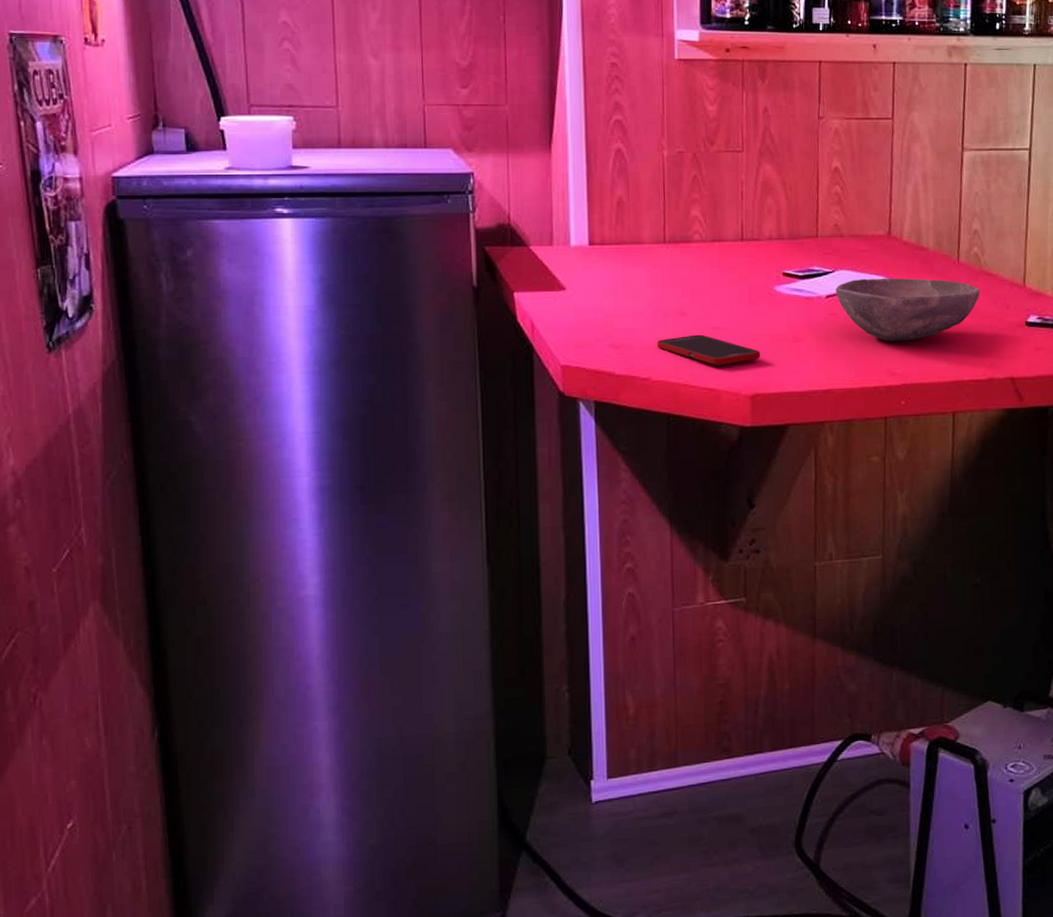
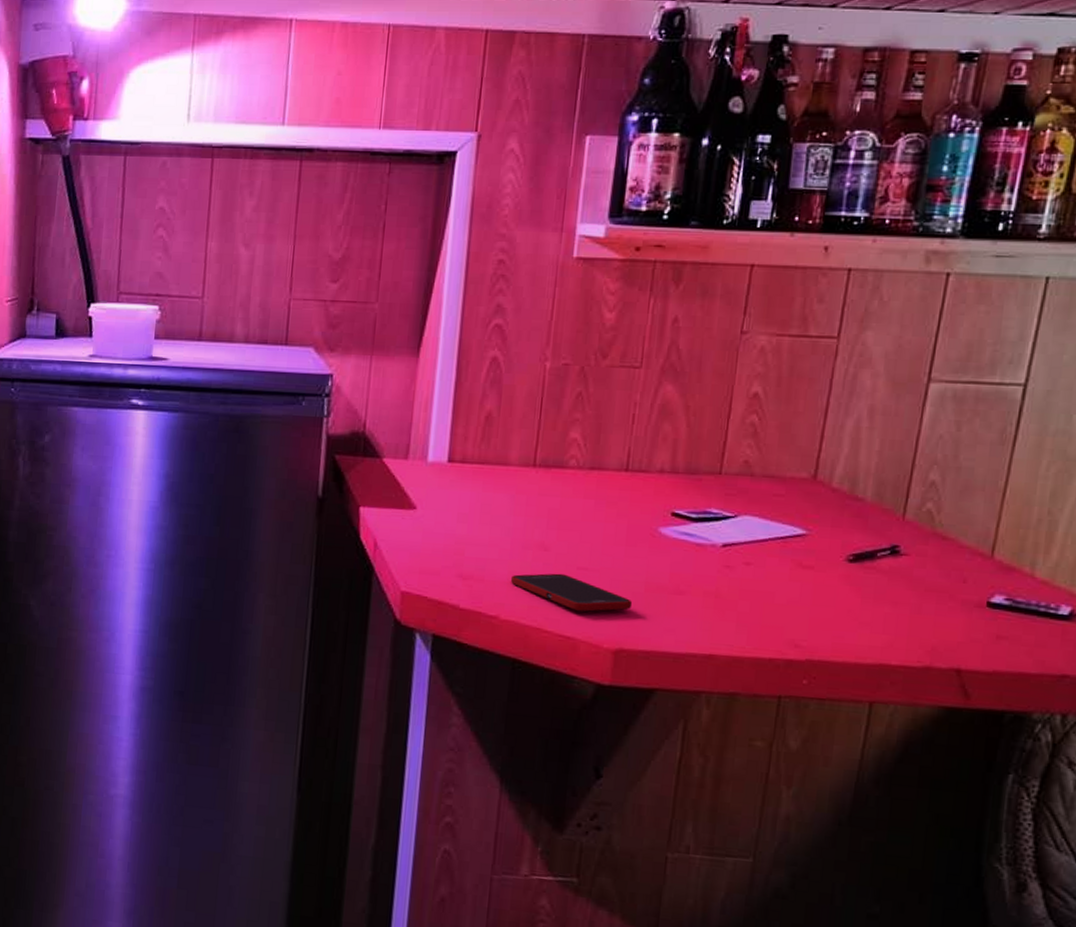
bowl: present [835,278,981,342] -> none [735,528,929,609]

